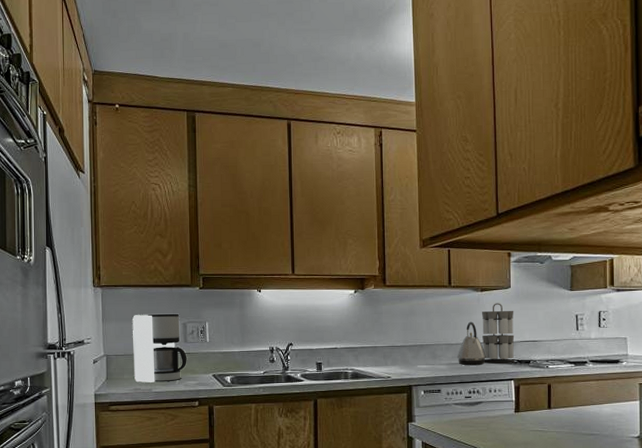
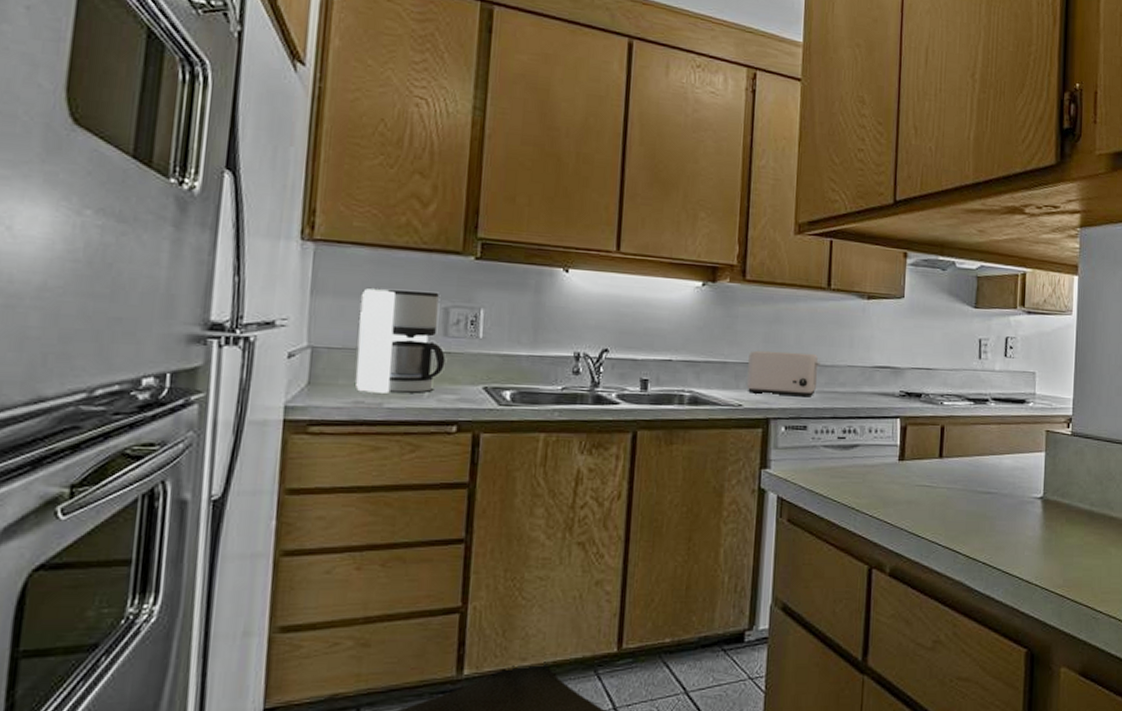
toaster: none [393,336,447,369] -> present [747,350,820,397]
kettle: present [457,321,487,366] -> none [831,337,869,397]
spice rack: present [481,303,515,365] -> none [864,316,907,397]

